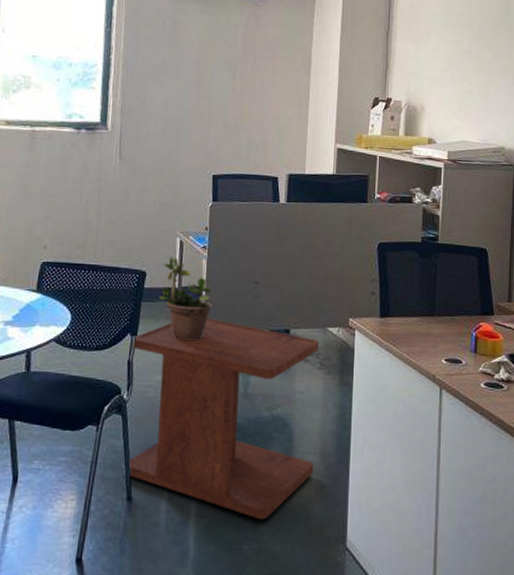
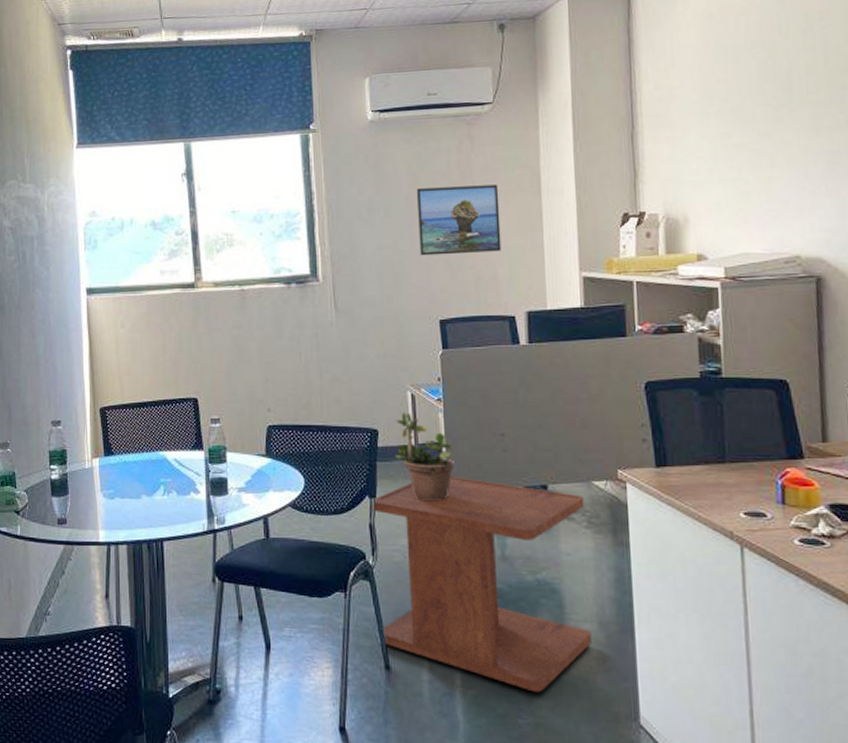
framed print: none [202,56,276,119] -> present [416,184,502,256]

